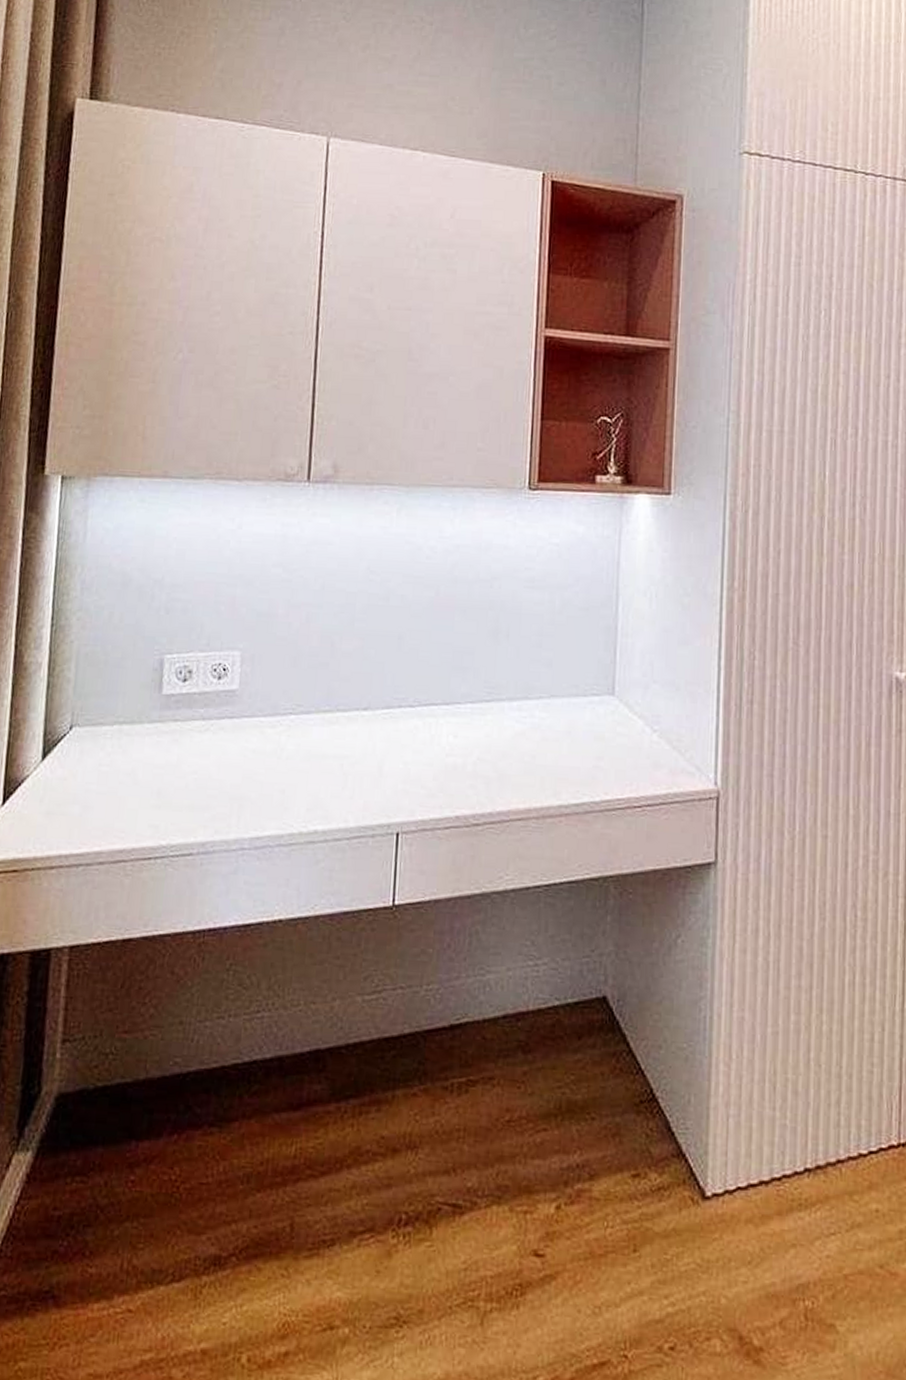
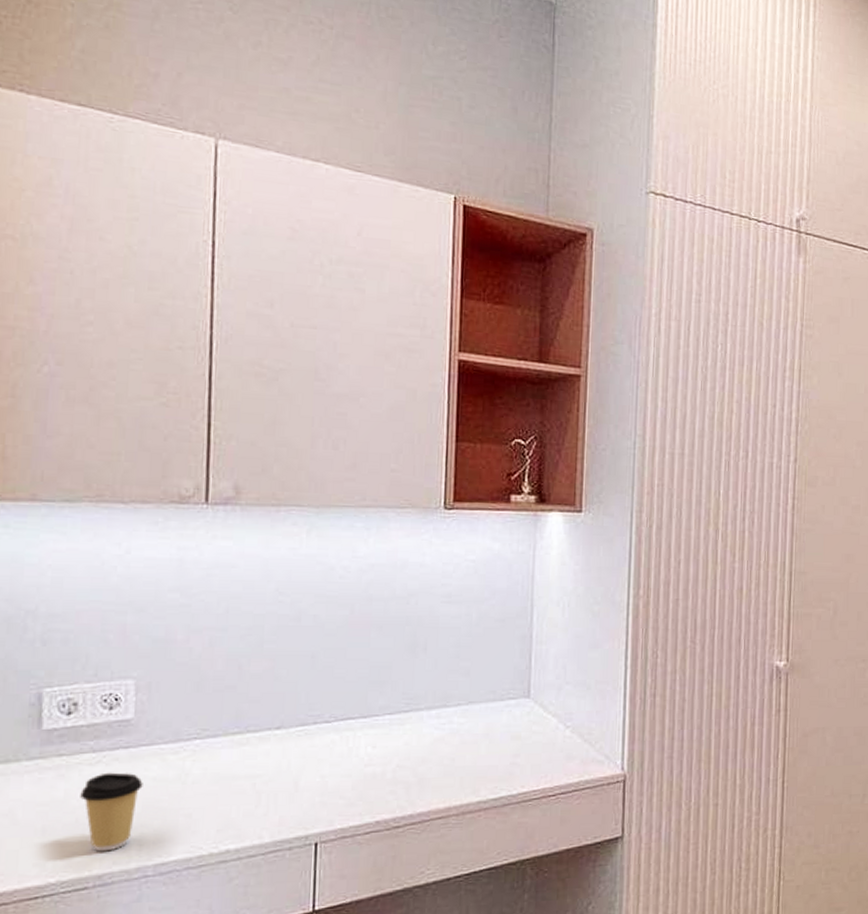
coffee cup: none [190,741,244,820] -> present [80,772,143,852]

